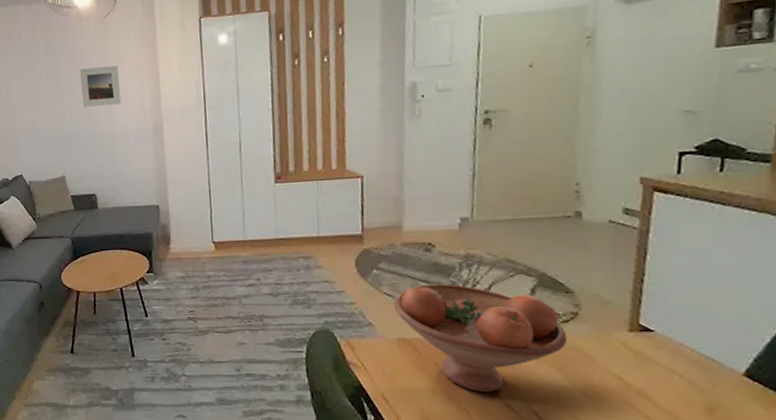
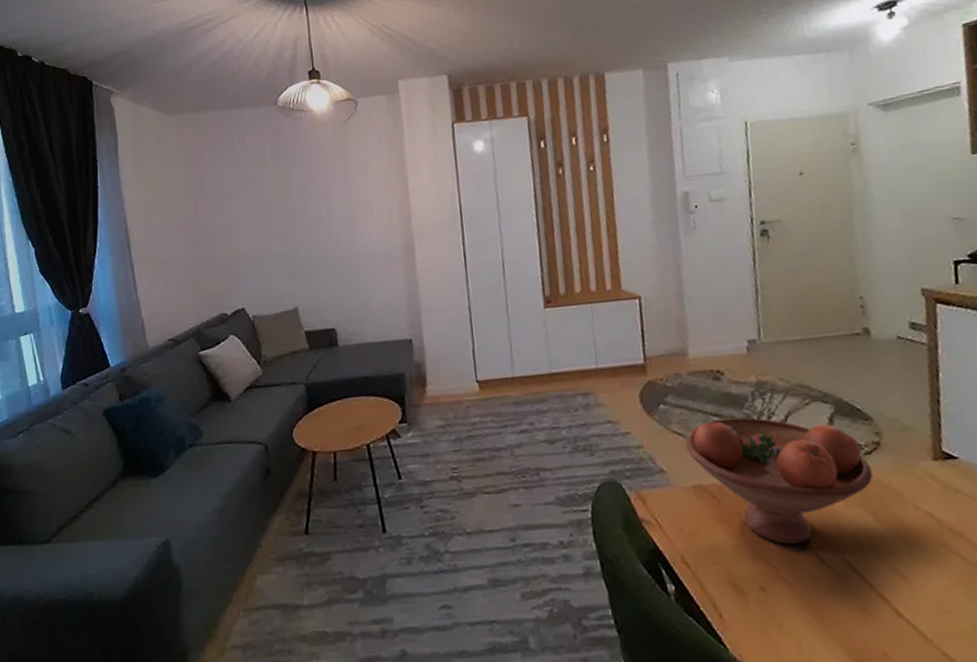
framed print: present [79,65,122,107] -> none [315,176,365,225]

